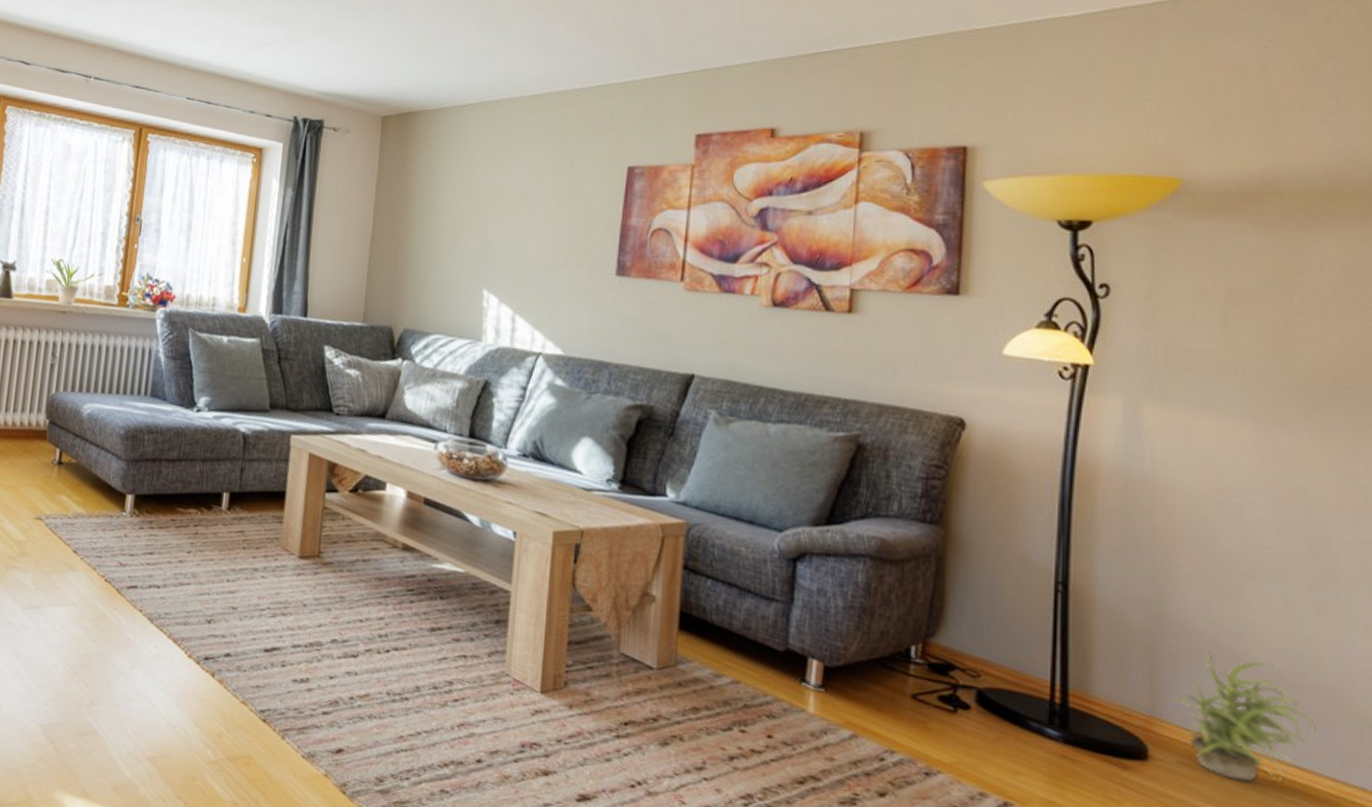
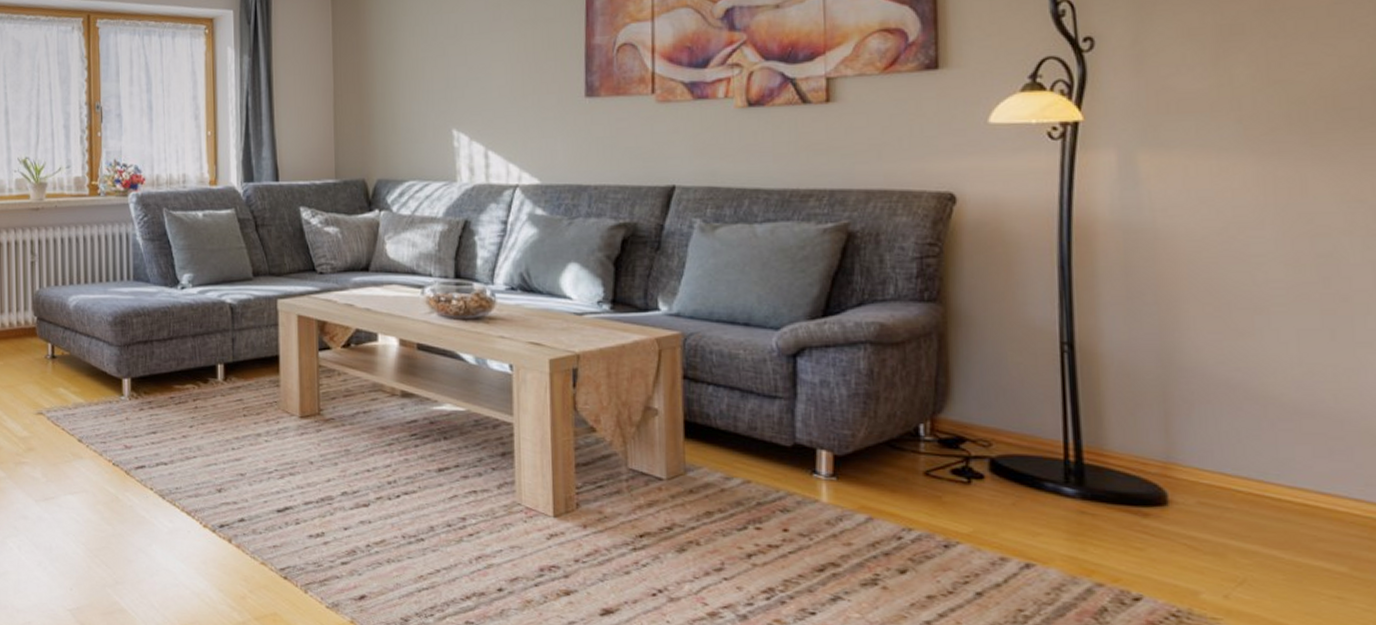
potted plant: present [1173,643,1316,782] -> none [1189,385,1337,514]

